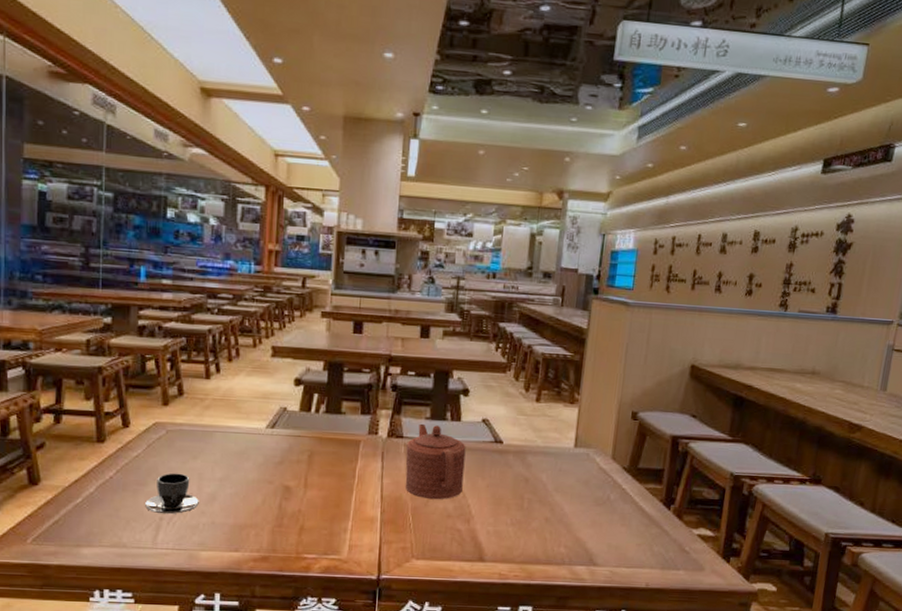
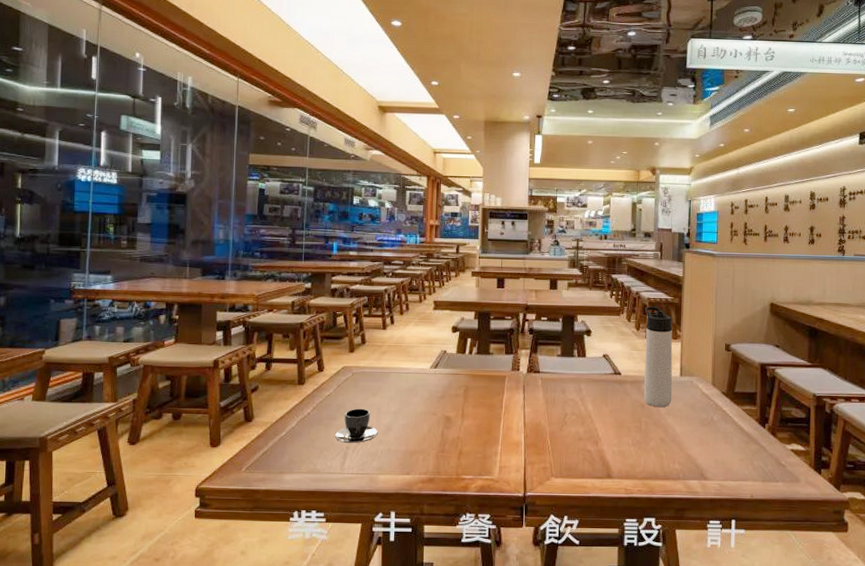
teapot: present [405,423,466,500] -> none [543,360,591,425]
thermos bottle: none [528,363,570,484] -> present [643,306,673,408]

